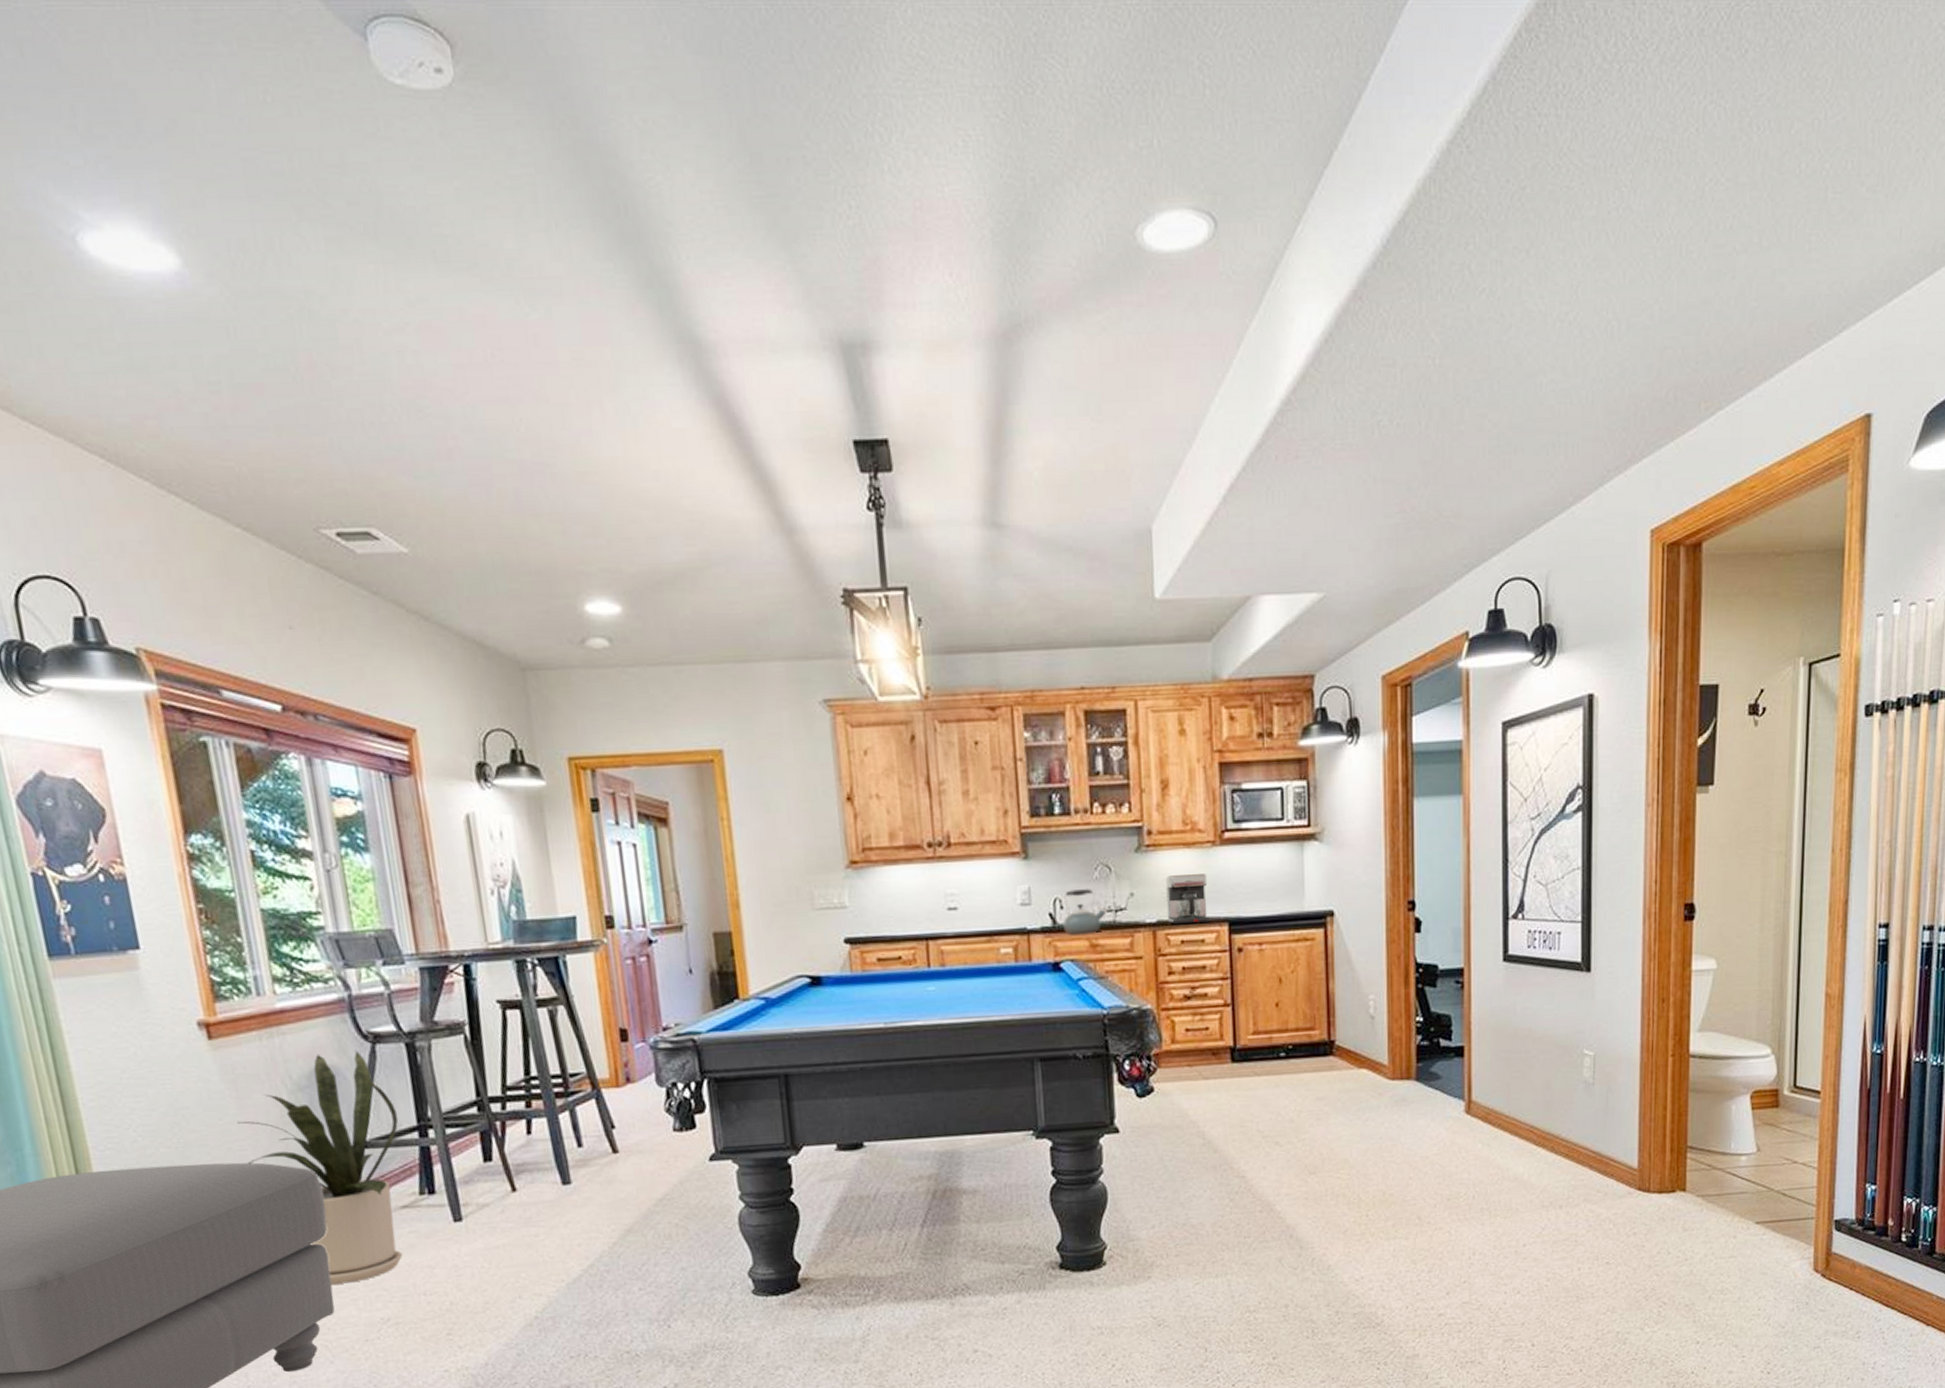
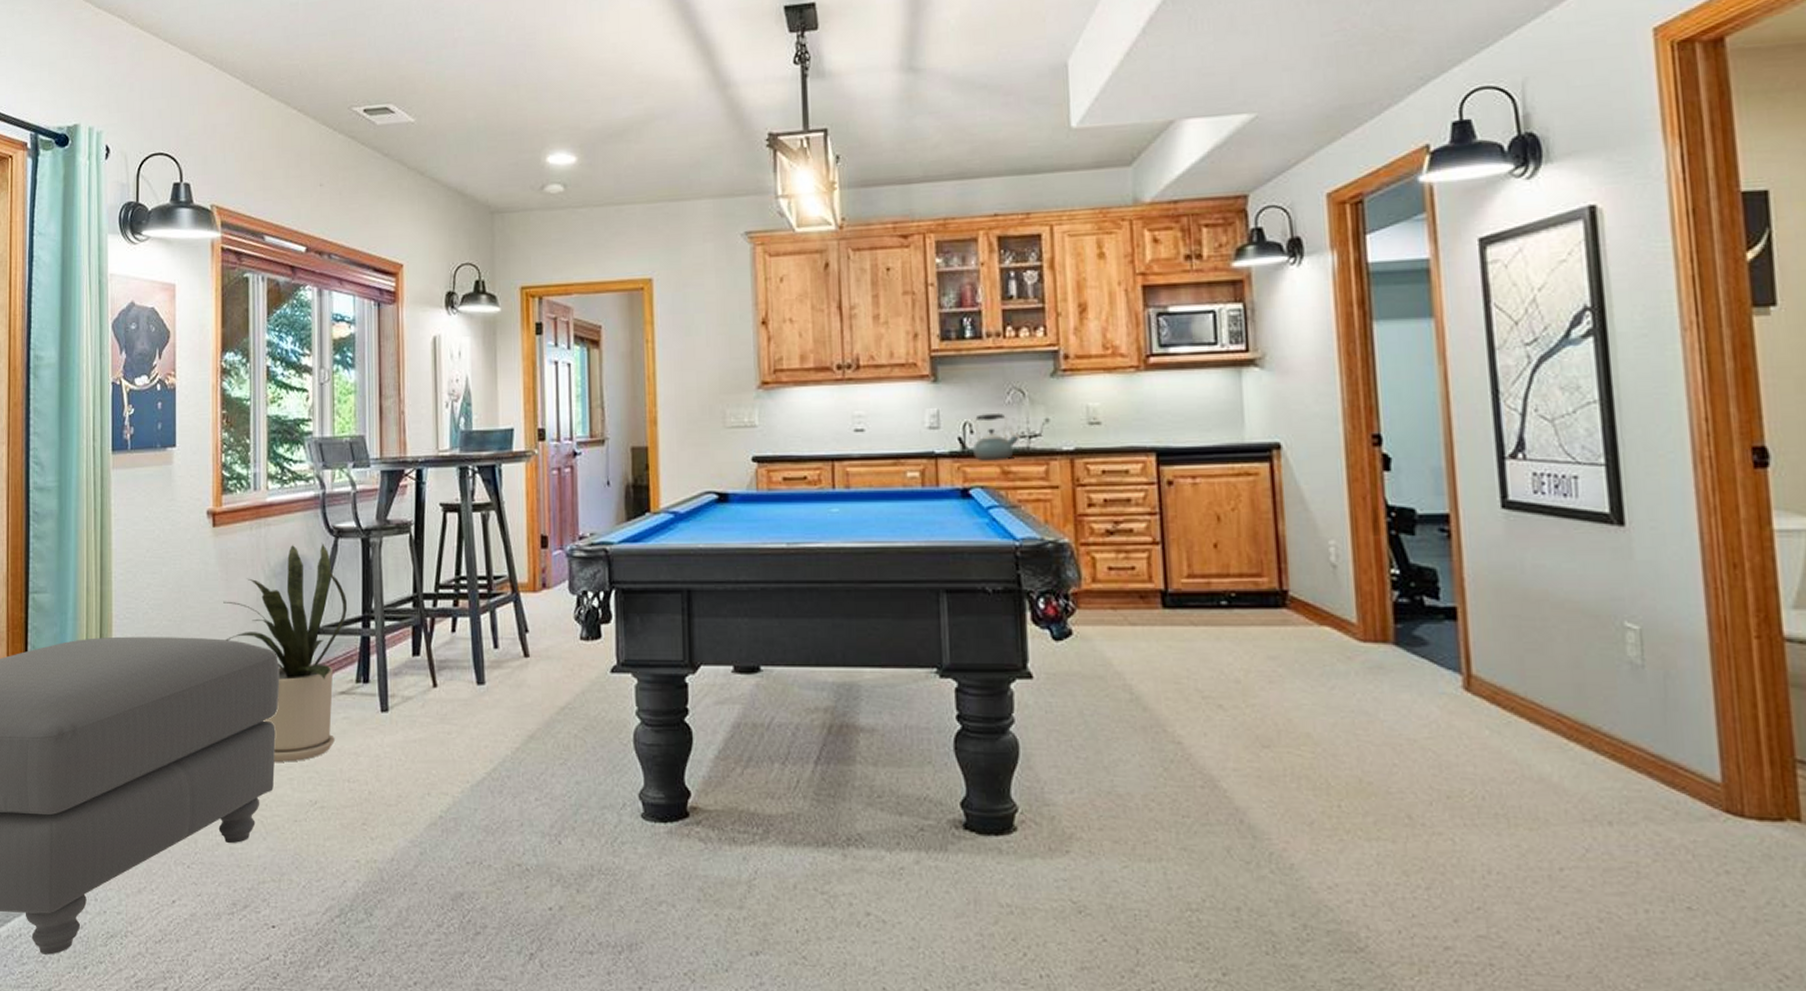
coffee maker: present [1166,874,1211,925] -> none [1084,400,1135,454]

